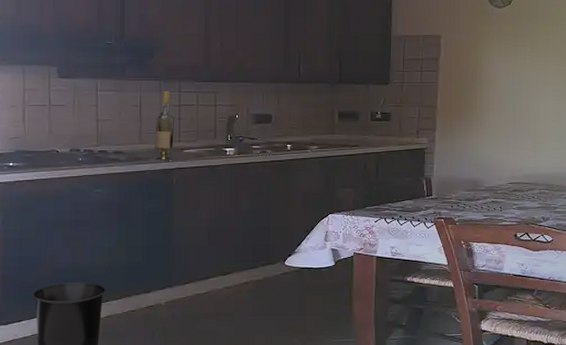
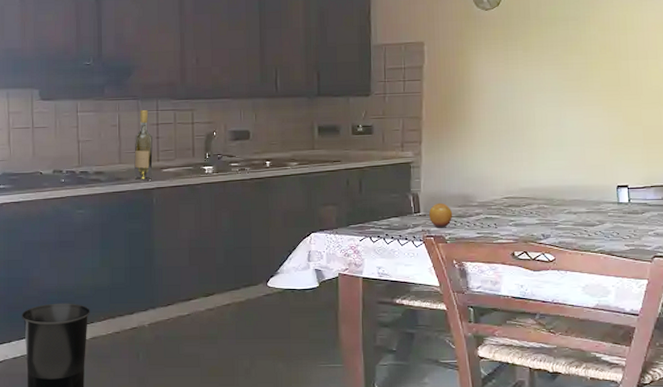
fruit: none [440,187,462,211] -> present [428,202,453,228]

